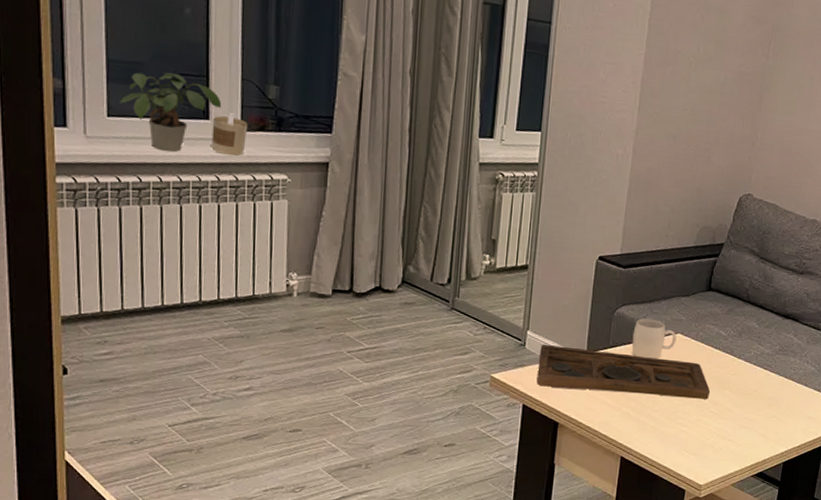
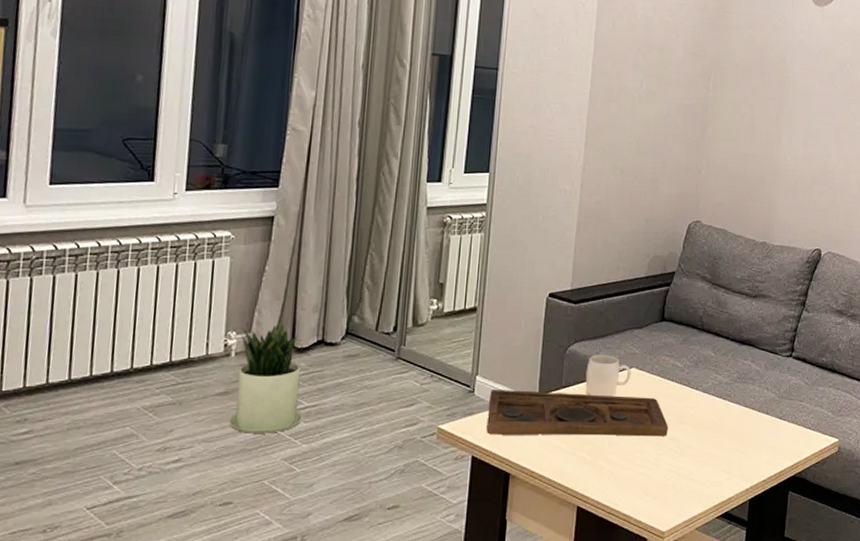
potted plant: present [120,72,222,153] -> none [64,137,168,217]
candle: present [211,114,248,156] -> none [154,175,194,216]
planter: none [293,266,364,371] -> present [227,321,304,434]

